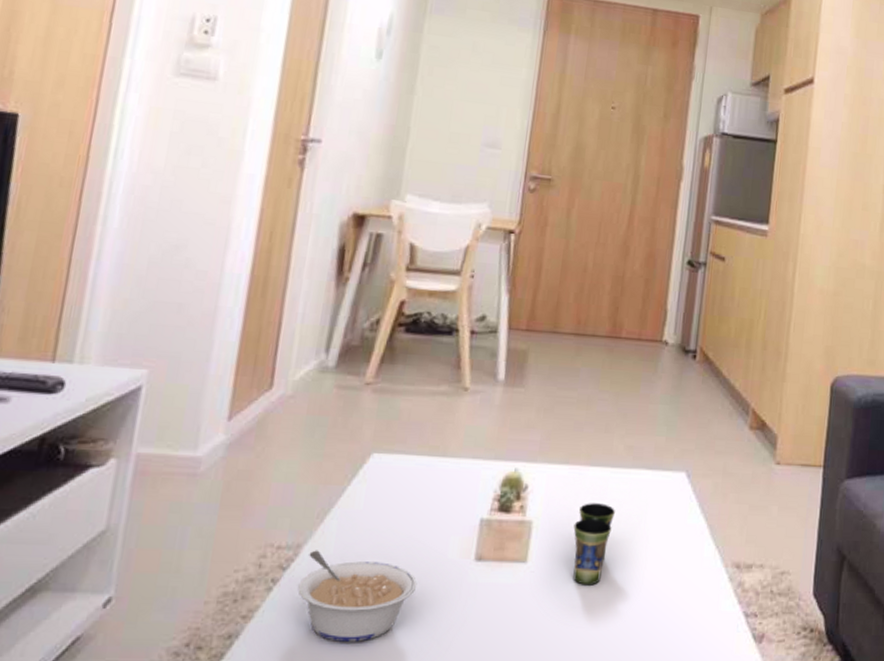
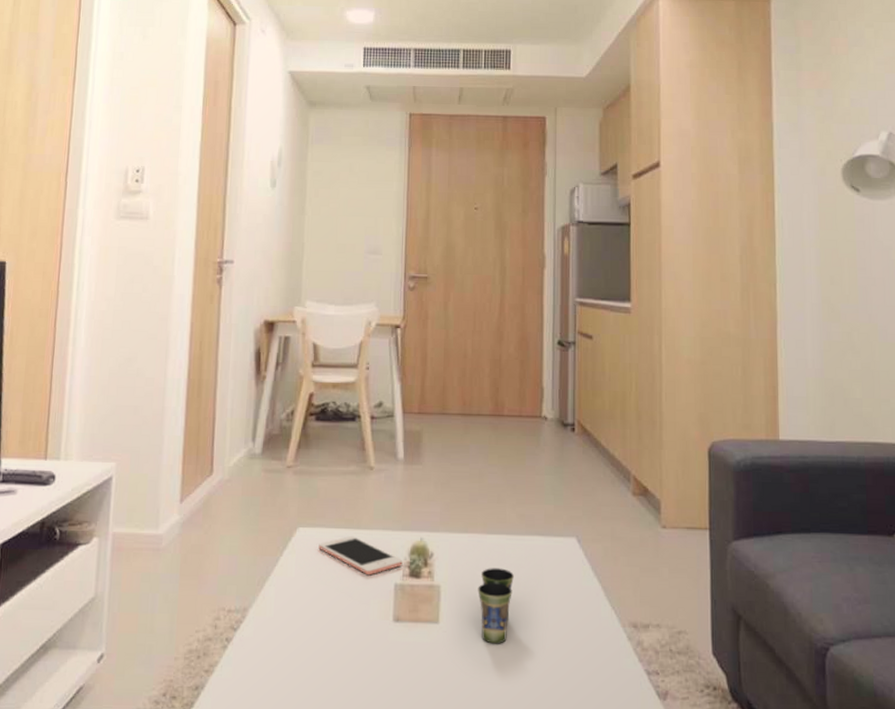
legume: present [298,550,417,642] -> none [248,613,346,694]
cell phone: none [395,463,492,509] -> present [318,535,403,576]

